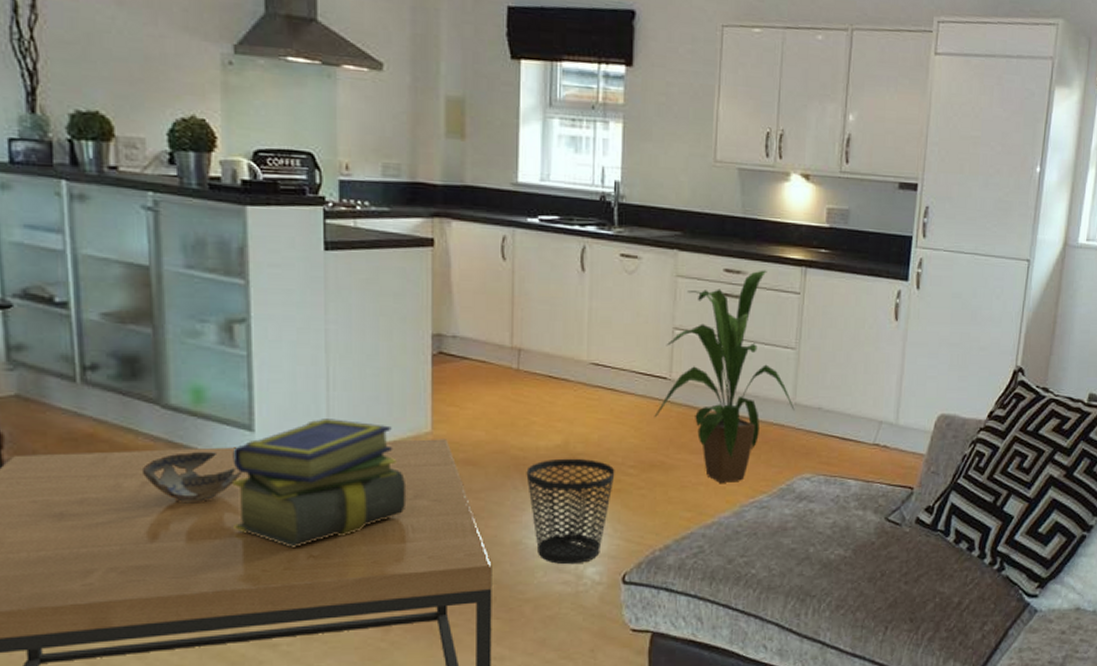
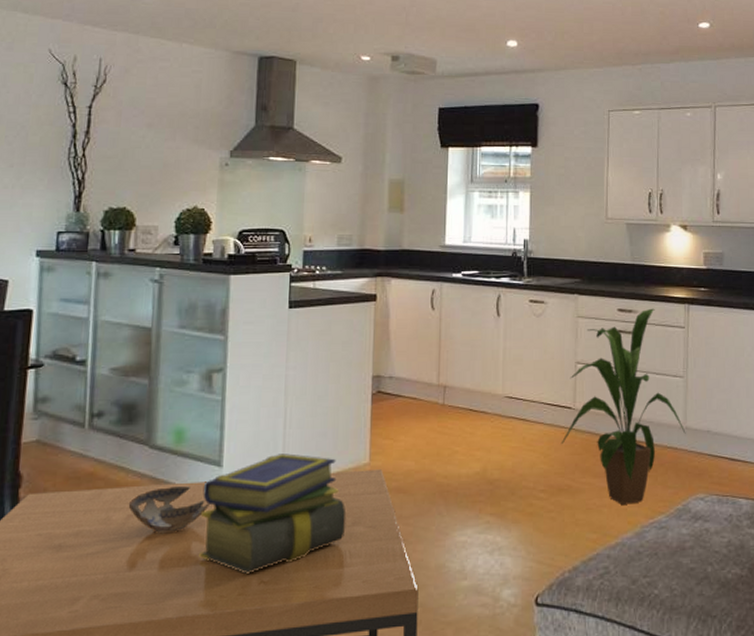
wastebasket: present [526,458,615,565] -> none [449,484,528,587]

